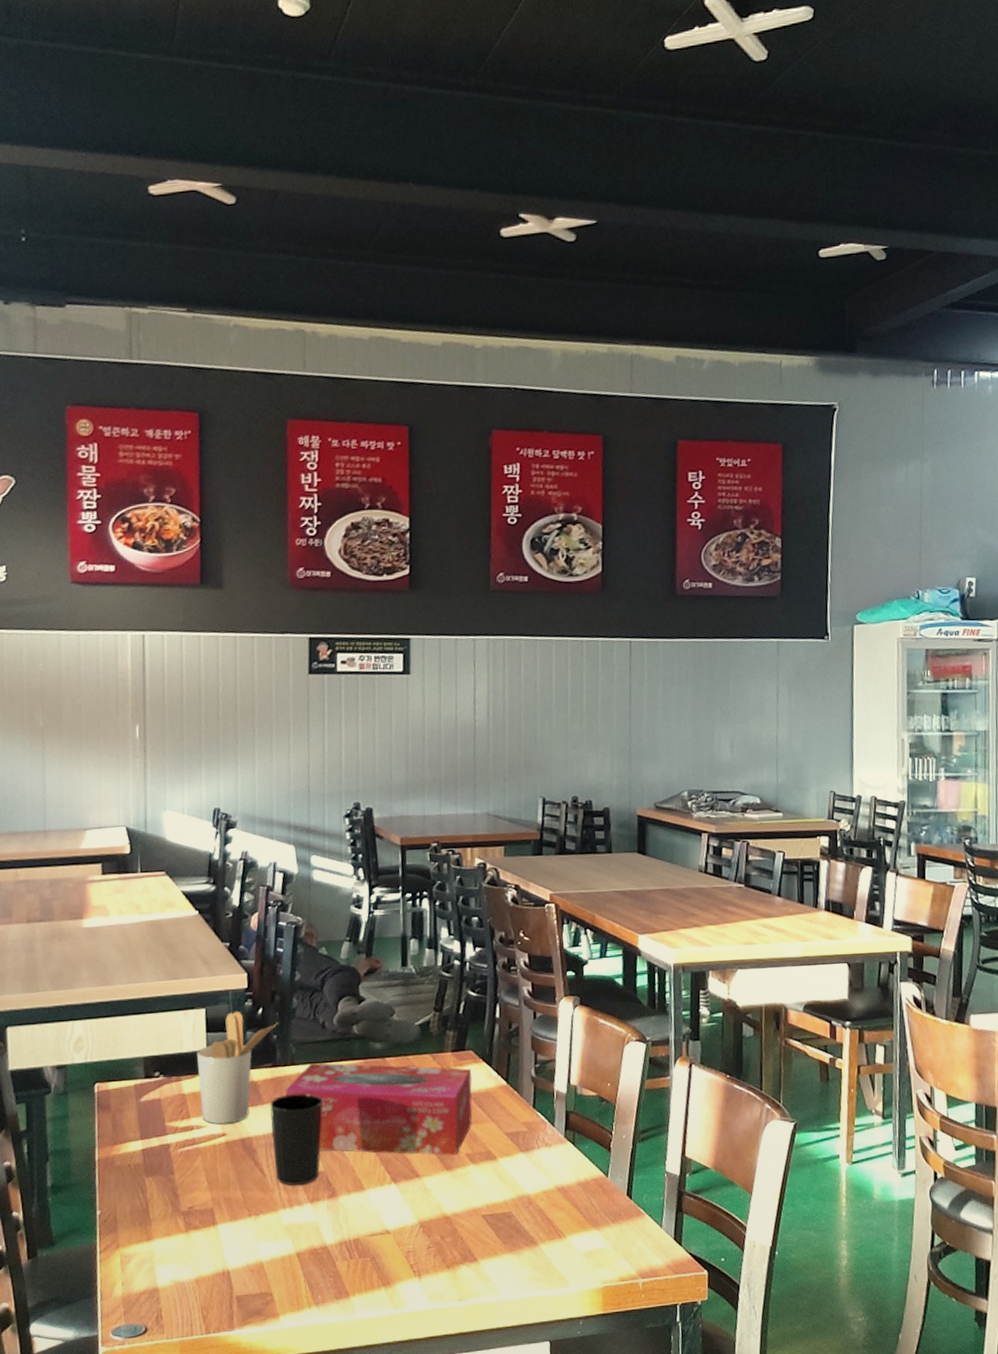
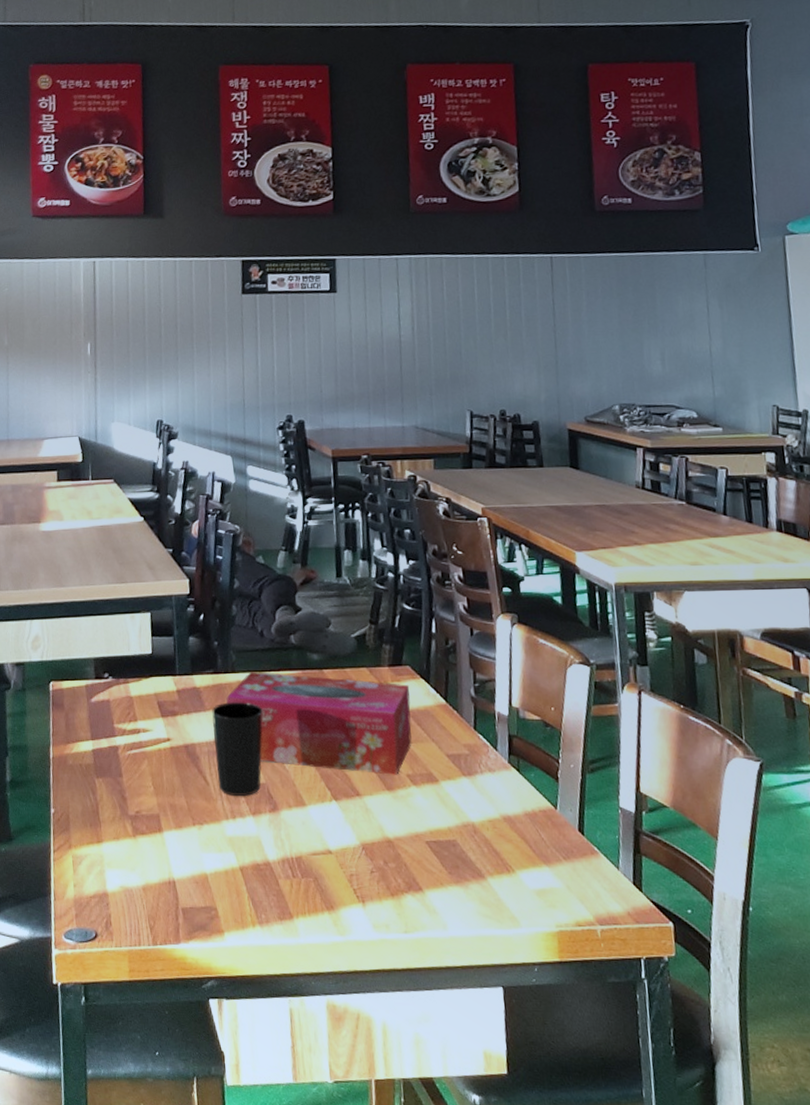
utensil holder: present [197,1011,279,1124] -> none [143,616,220,729]

